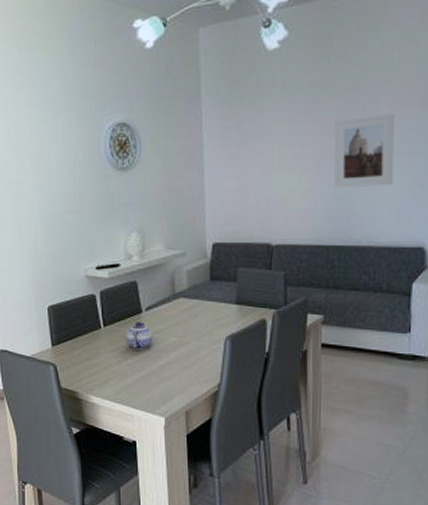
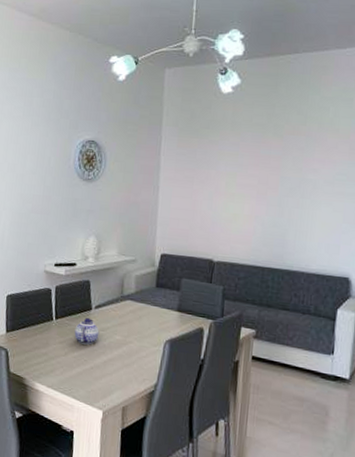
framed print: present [334,113,395,188] -> none [272,157,328,220]

